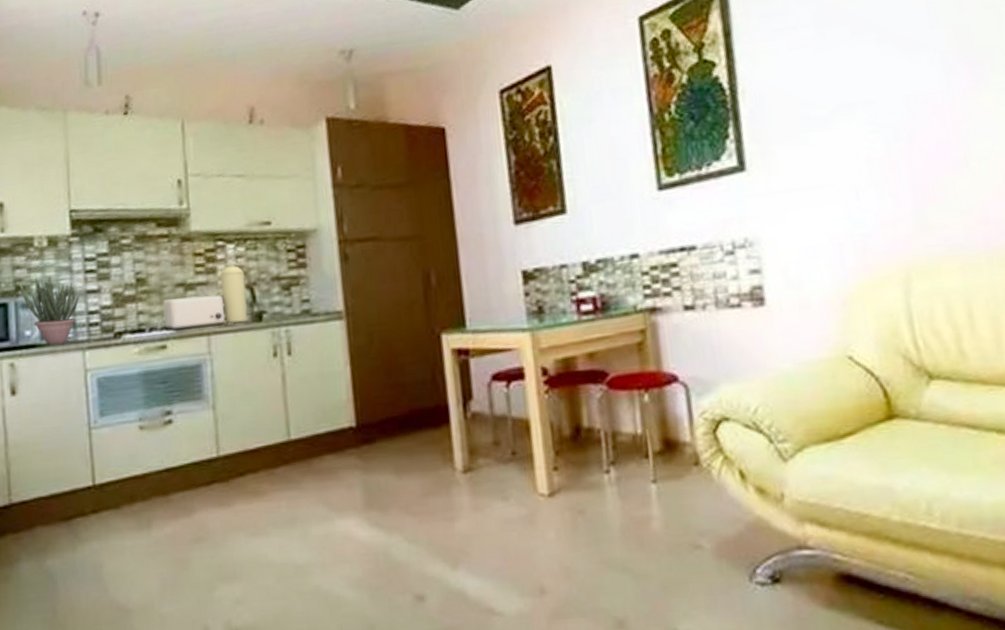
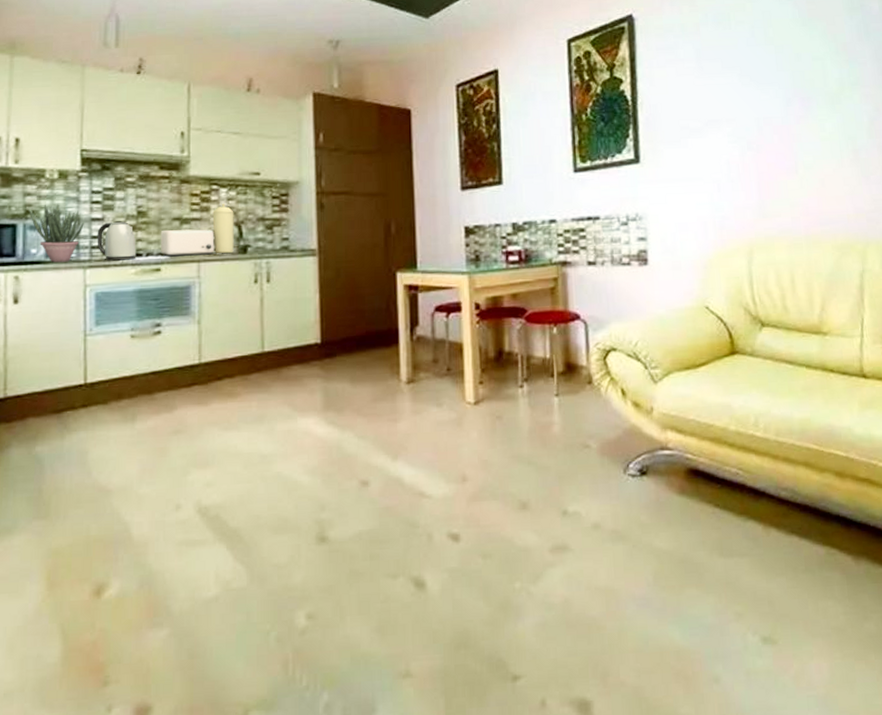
kettle: none [94,291,139,340] -> present [97,221,137,261]

